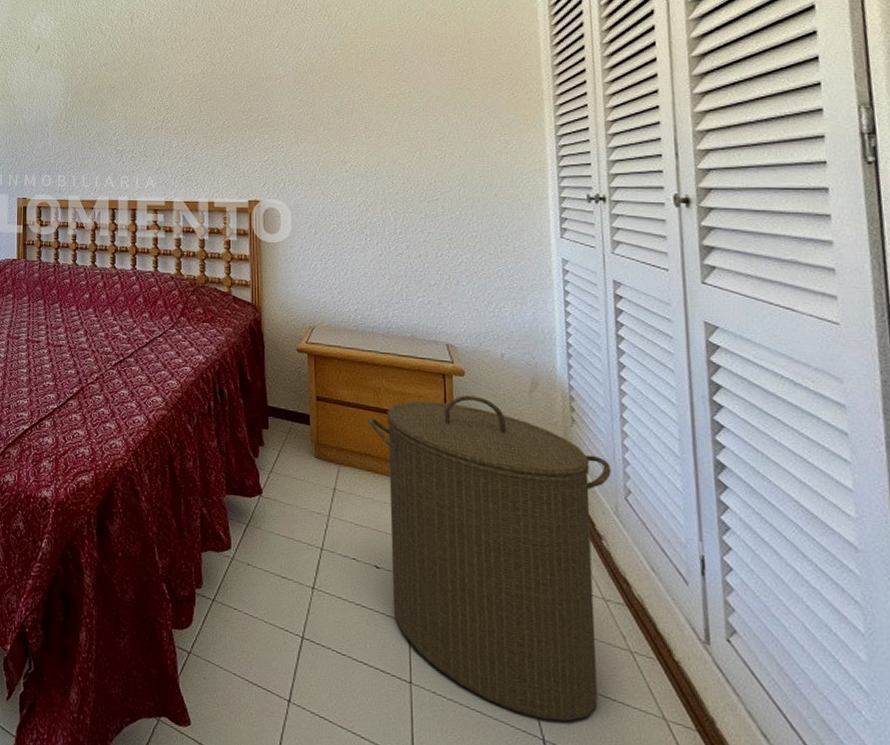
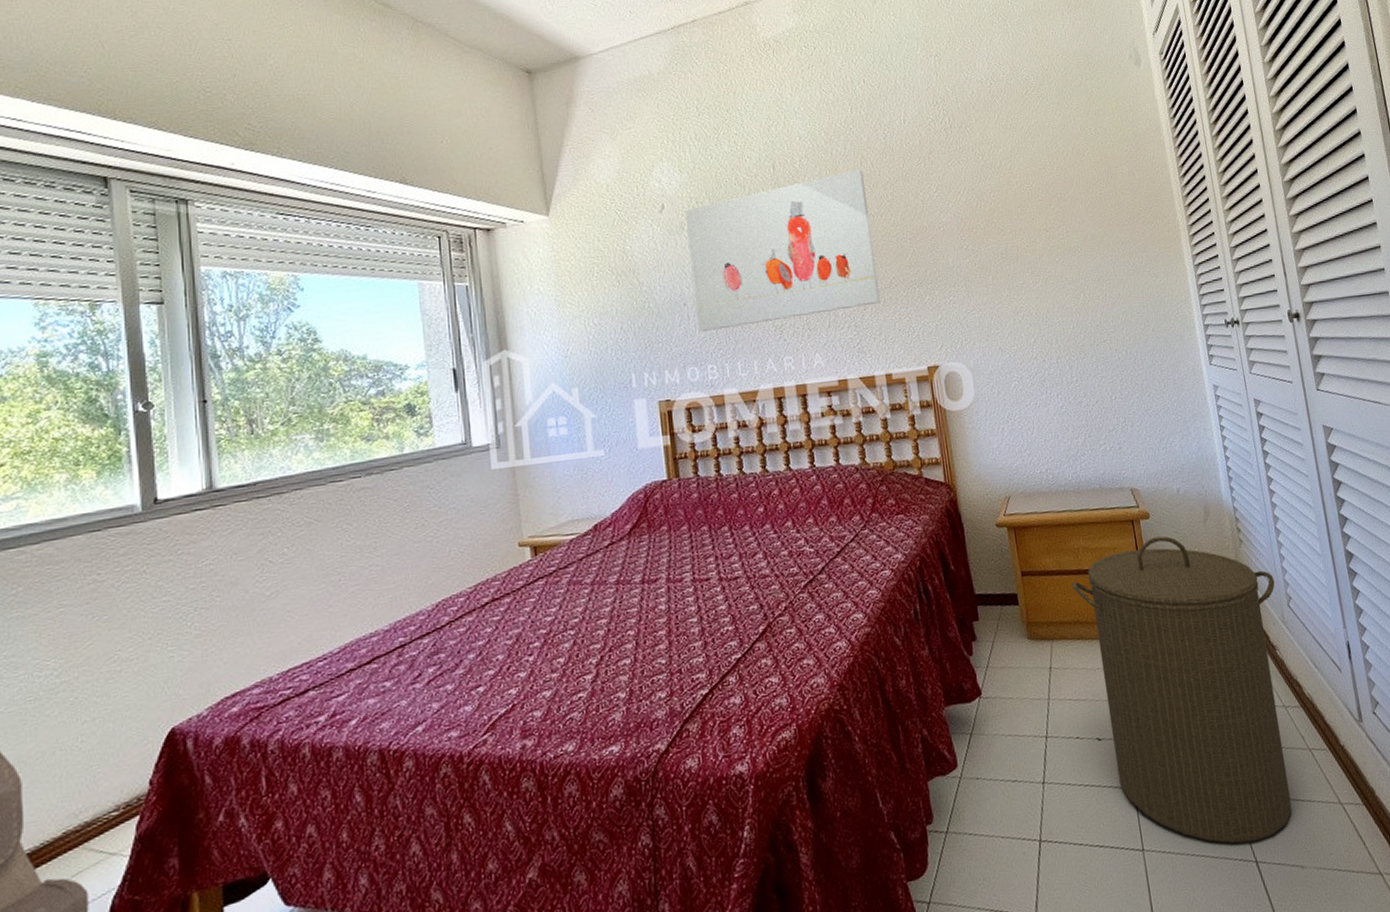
wall art: none [55,24,212,148] -> present [684,169,881,332]

